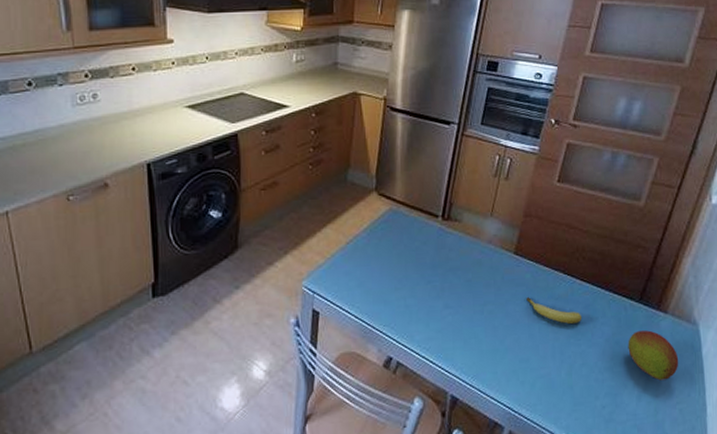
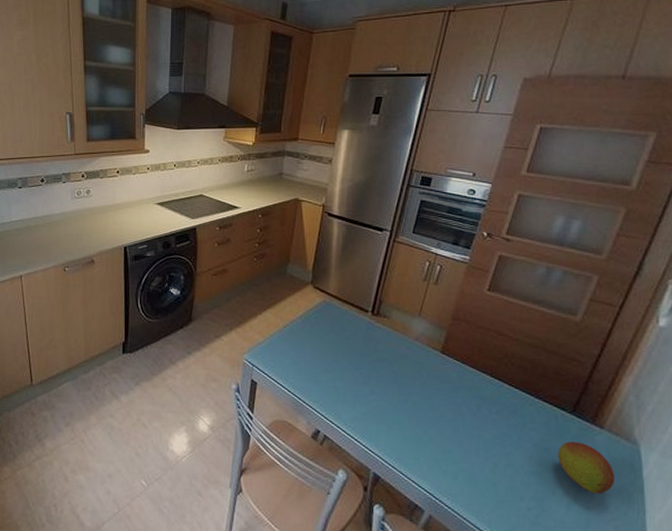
fruit: present [526,297,581,325] -> none [451,394,508,426]

